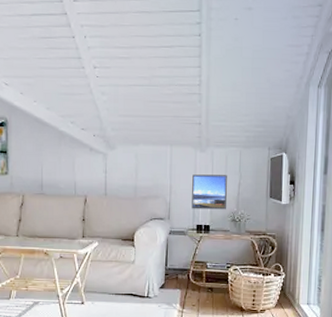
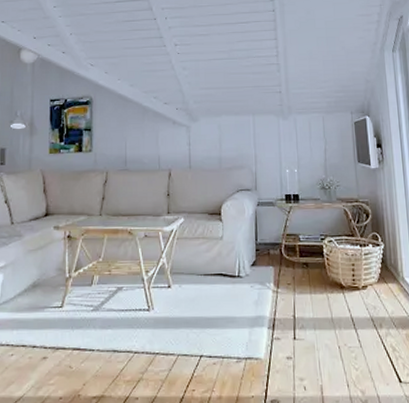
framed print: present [192,174,227,210] -> none [277,141,314,178]

